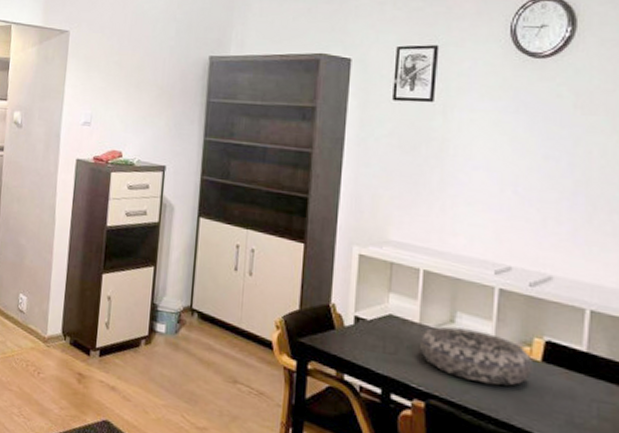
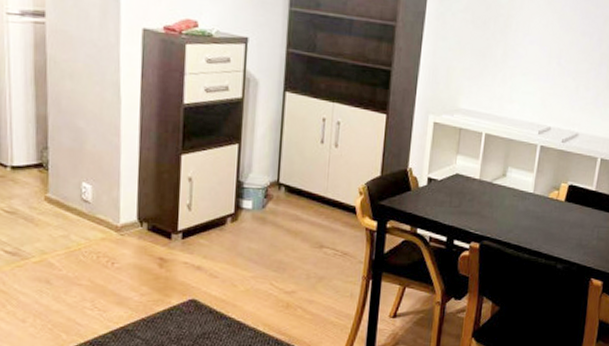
decorative bowl: present [420,326,534,386] -> none [478,180,559,224]

